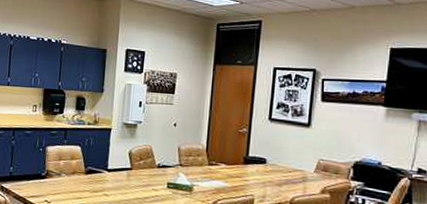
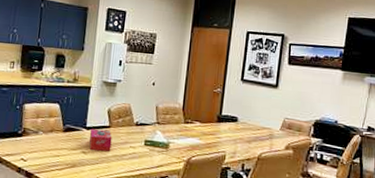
tissue box: none [111,170,134,194] -> present [89,128,112,152]

